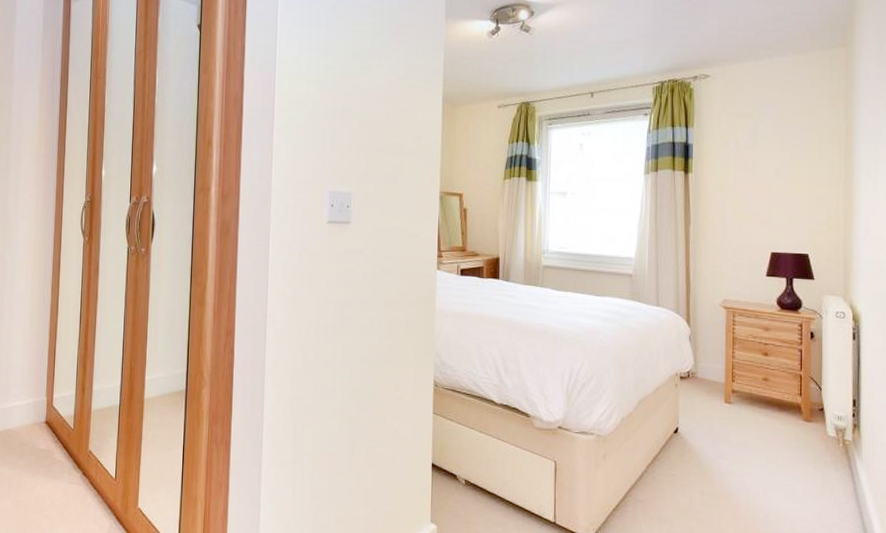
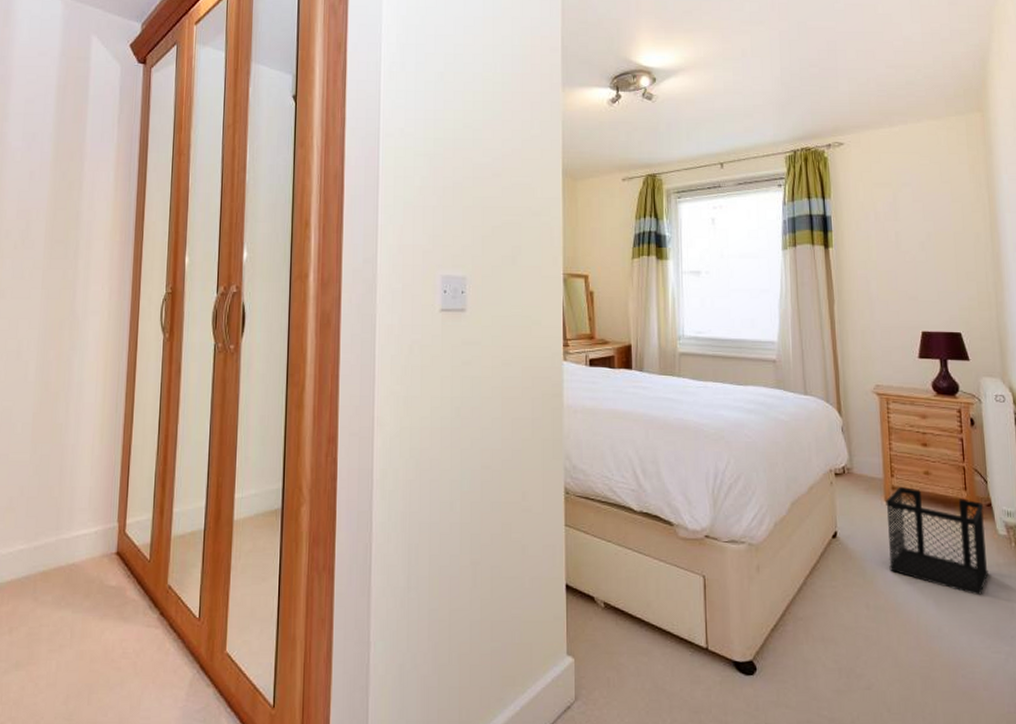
wastebasket: none [724,391,817,489] -> present [886,487,989,596]

